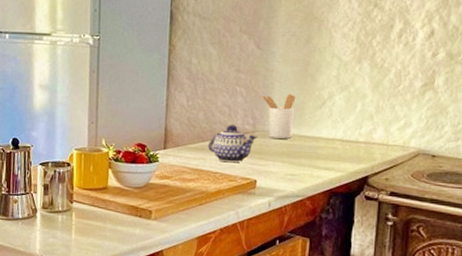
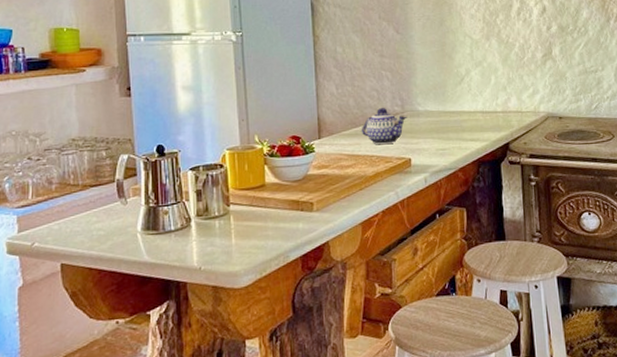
utensil holder: present [262,94,296,139] -> none [406,73,438,116]

